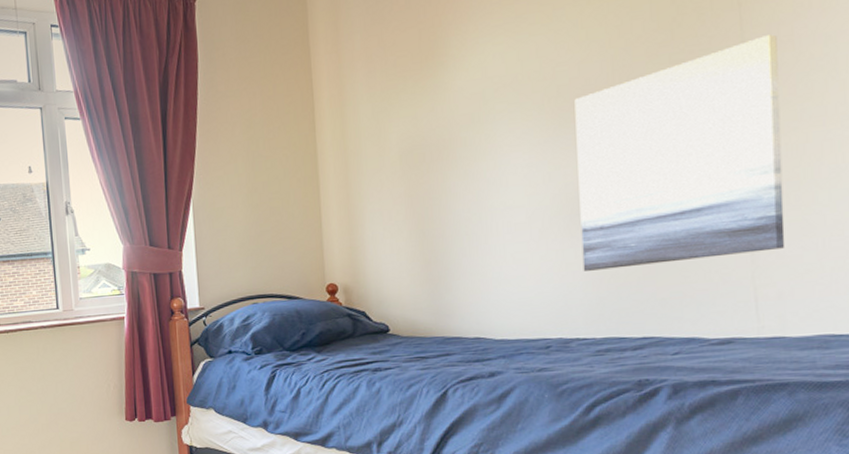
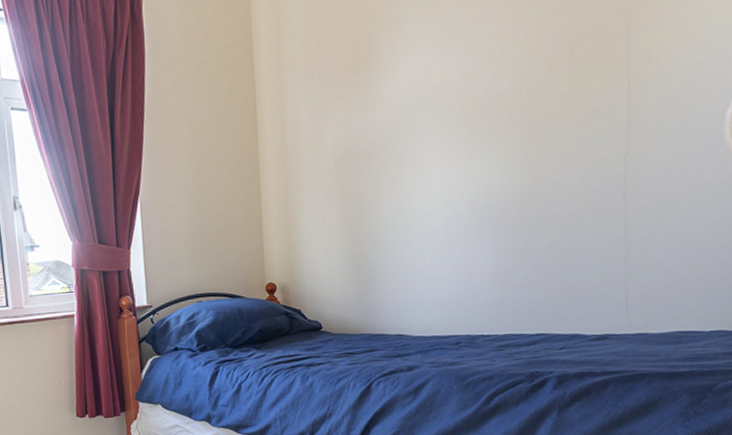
wall art: present [574,34,785,271] -> none [488,59,656,274]

